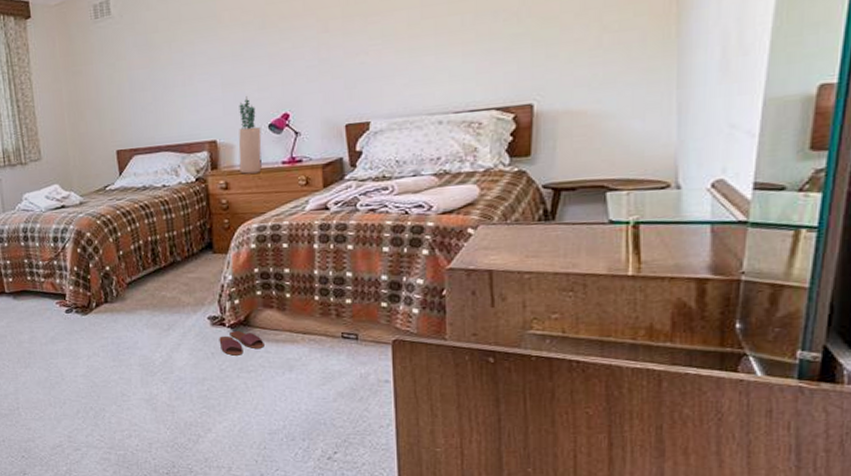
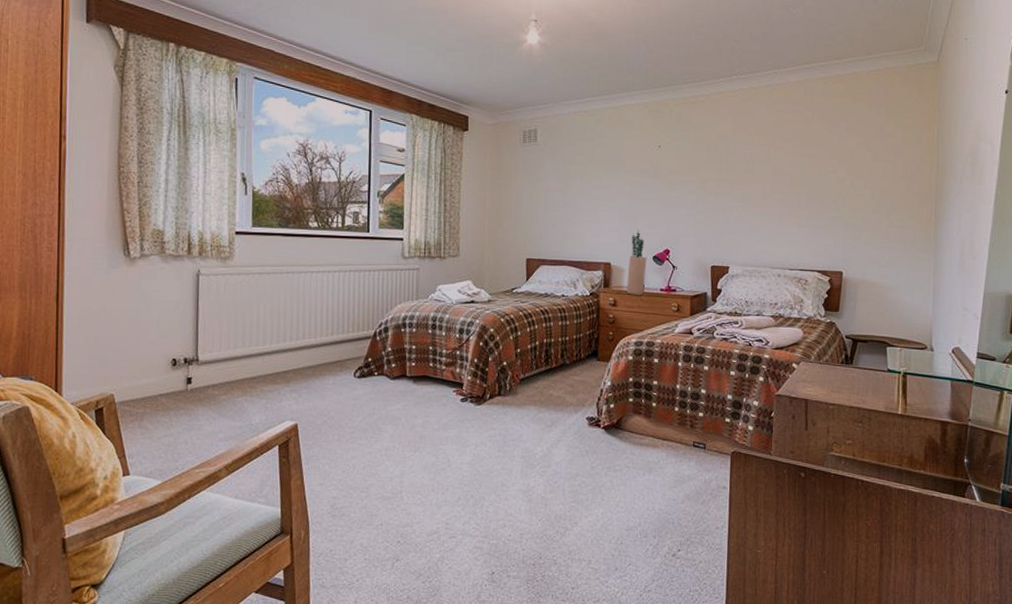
slippers: present [219,331,264,356] -> none [593,432,631,455]

